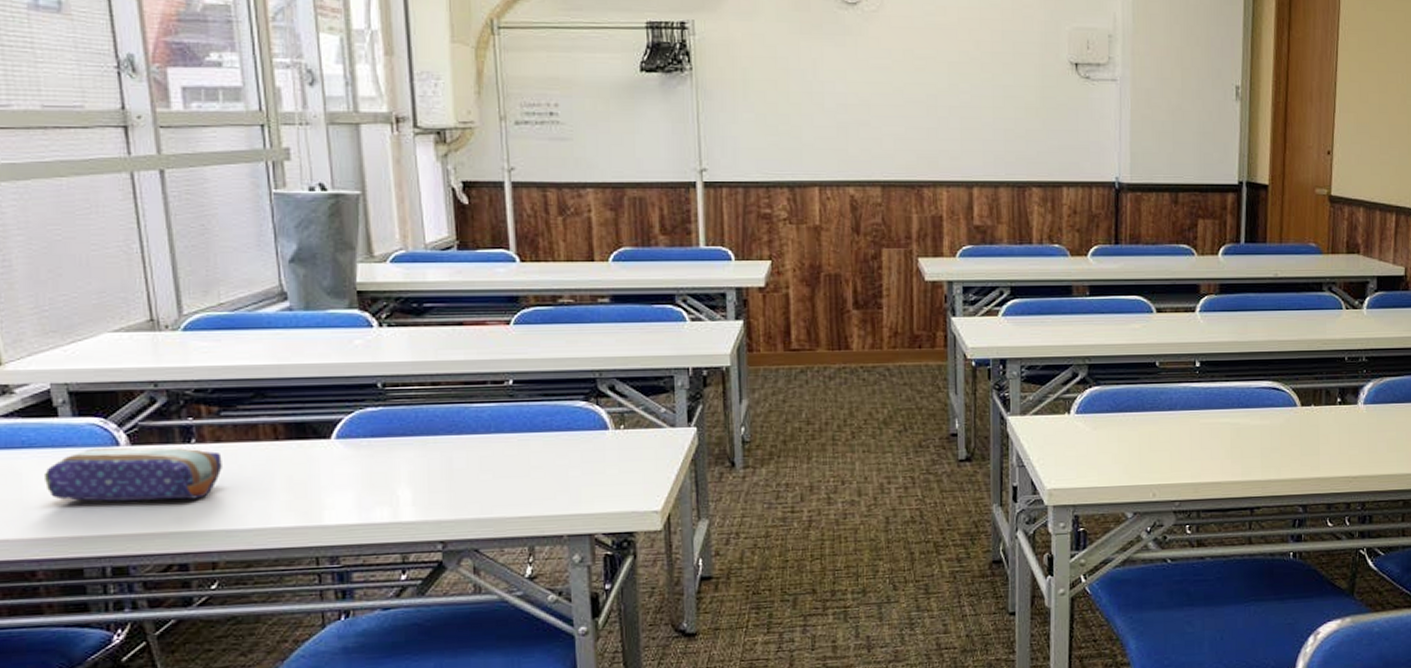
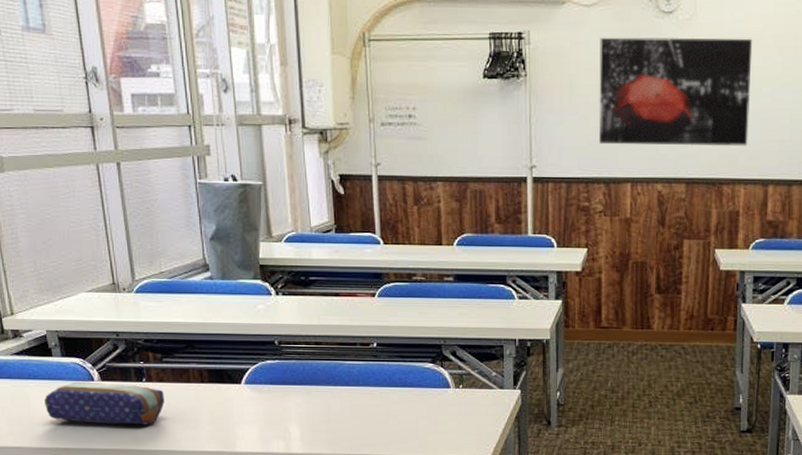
wall art: none [776,28,948,147] -> present [599,37,753,147]

